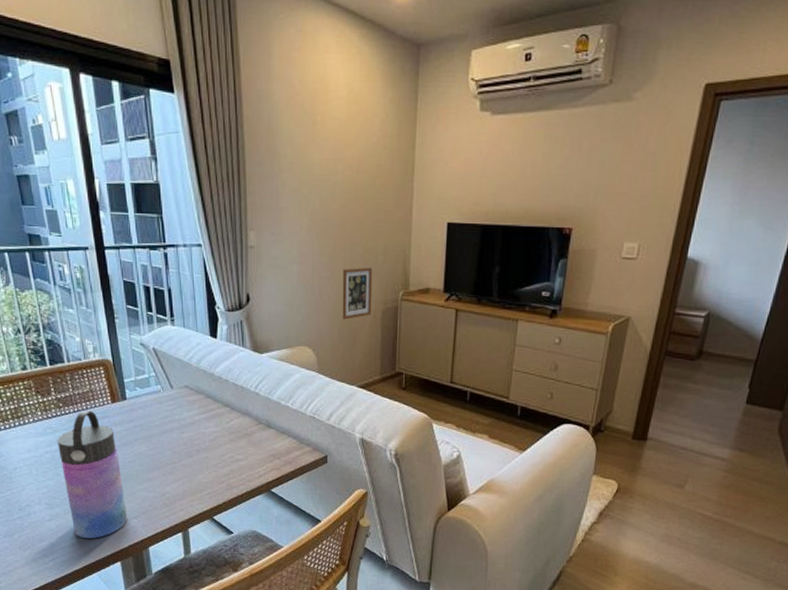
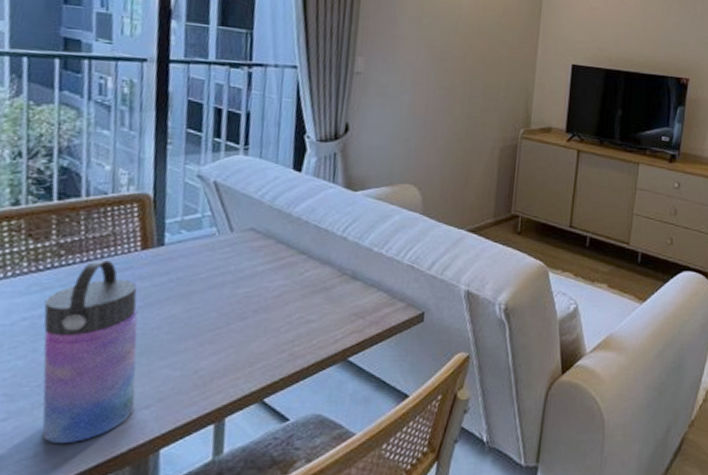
picture frame: present [342,267,373,320] -> none [456,102,493,156]

